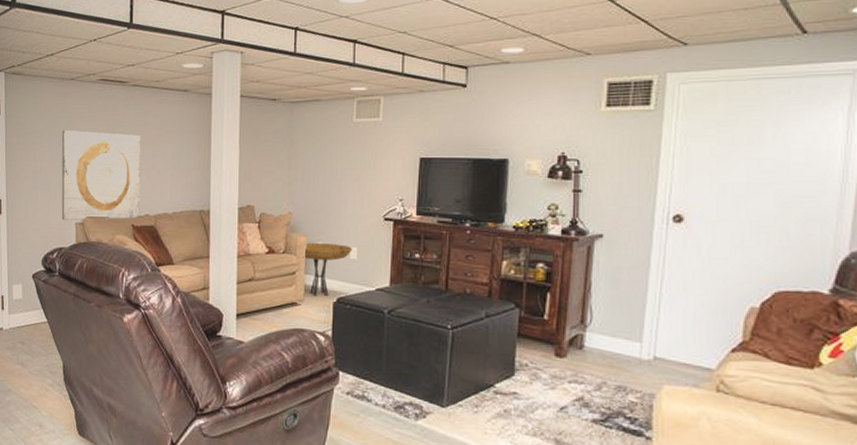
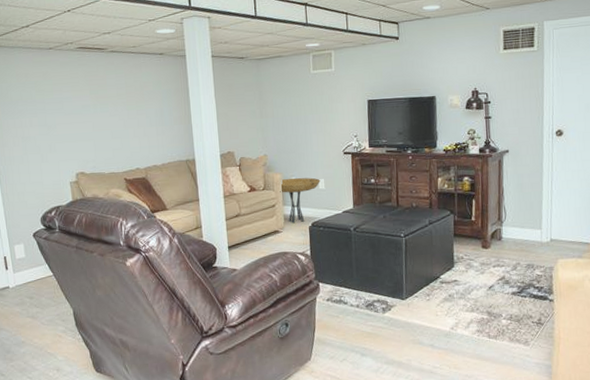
wall art: present [61,130,141,221] -> none [46,96,131,181]

